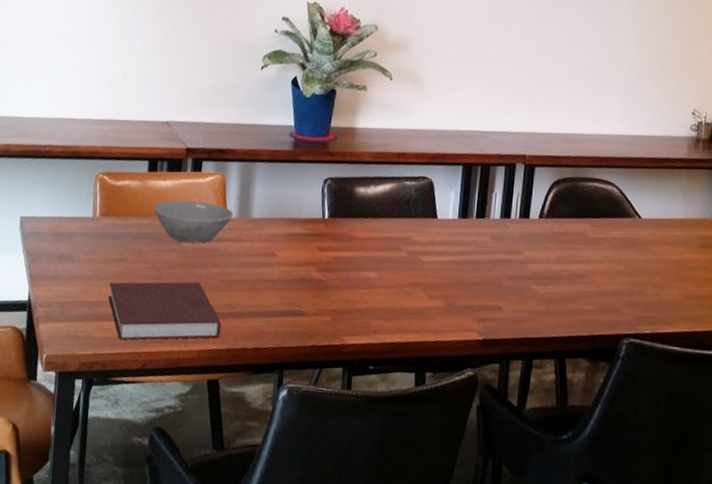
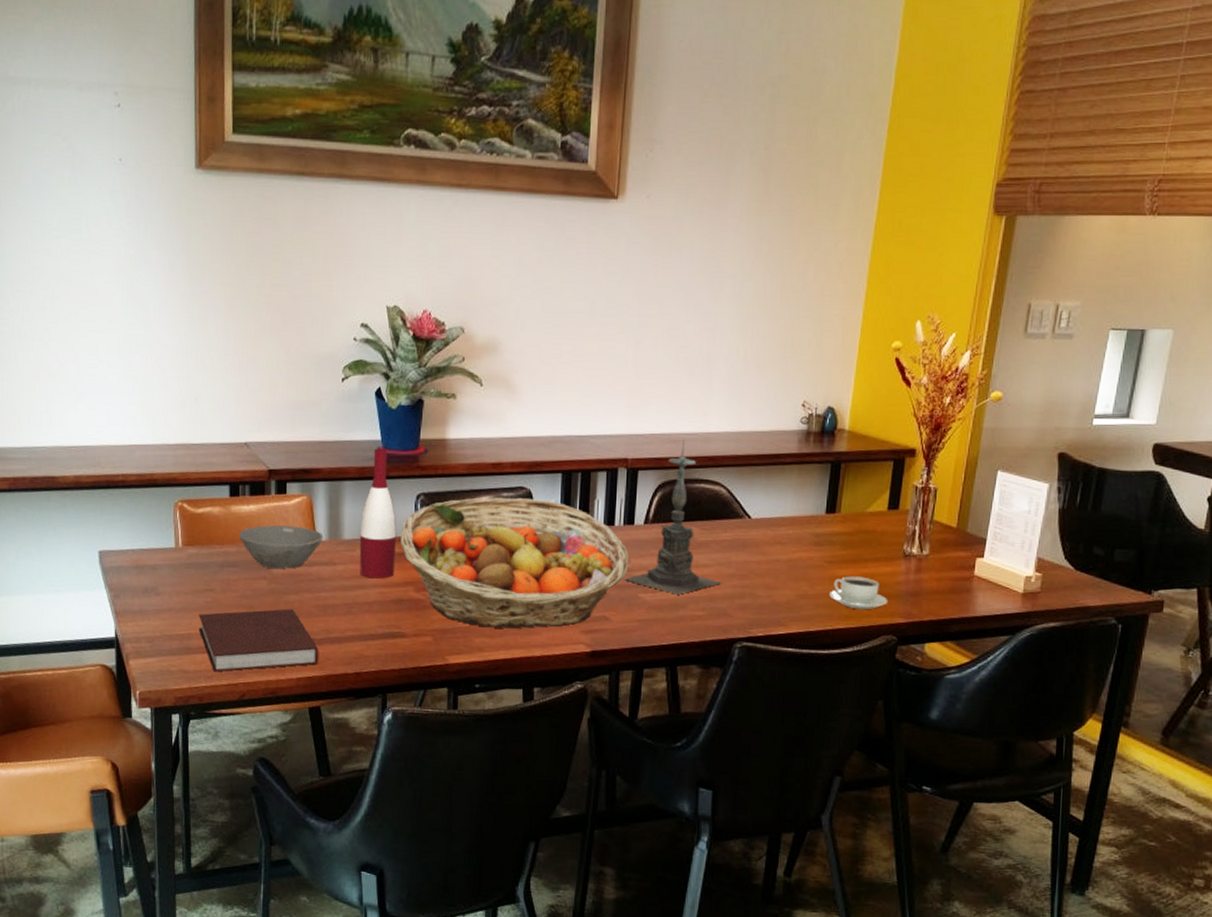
wine bottle: none [265,133,304,258] -> present [359,448,397,579]
fruit basket: none [306,184,523,313] -> present [400,497,629,629]
candle holder: none [518,139,612,289] -> present [624,438,722,595]

